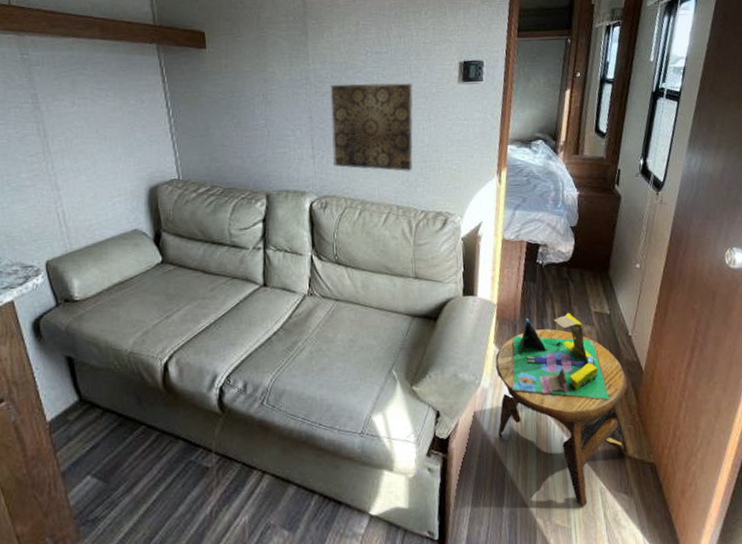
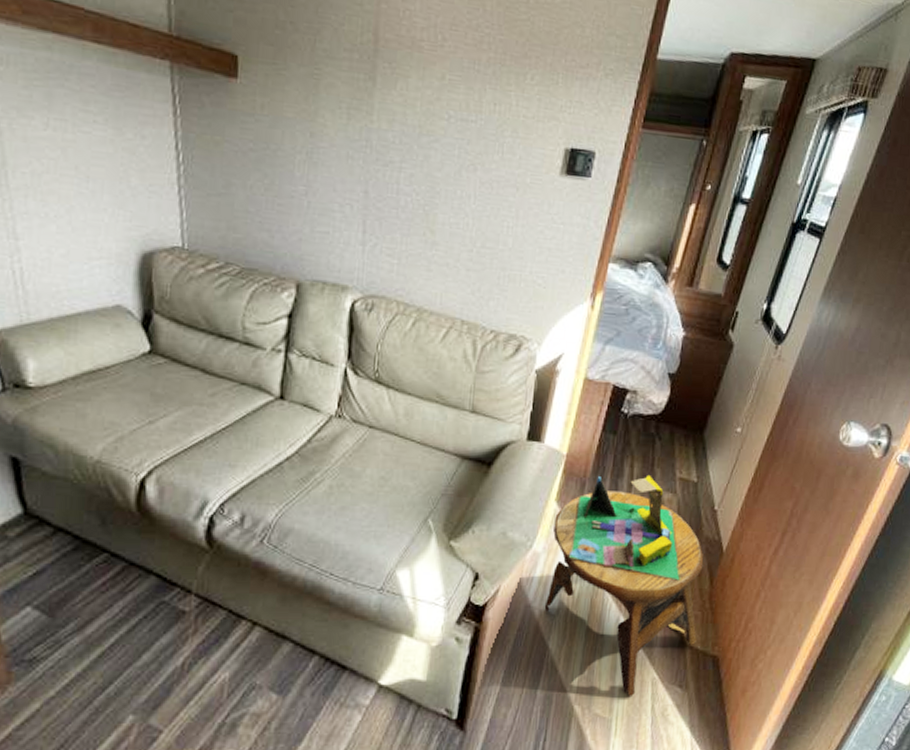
wall art: present [330,83,414,172] -> none [388,152,502,279]

